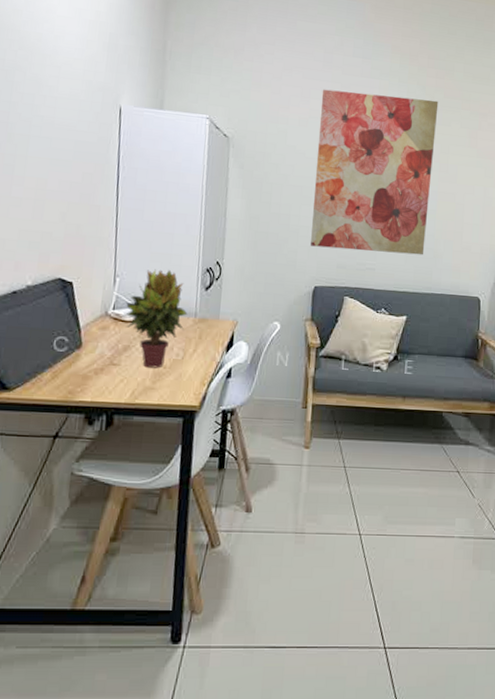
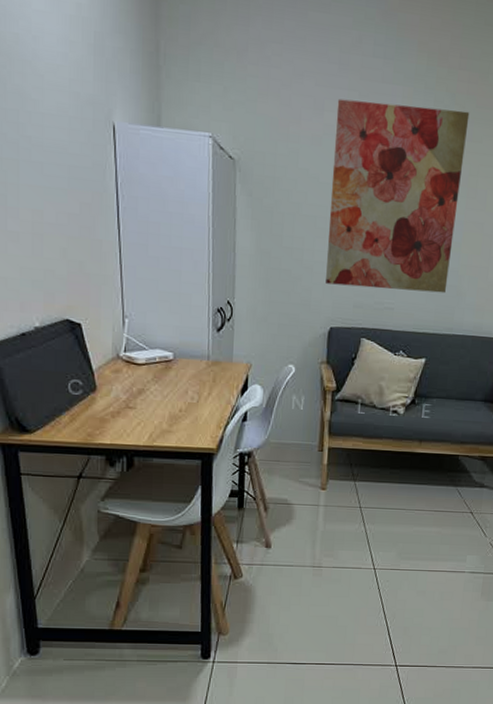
potted plant: present [124,269,188,368] -> none [135,309,201,412]

